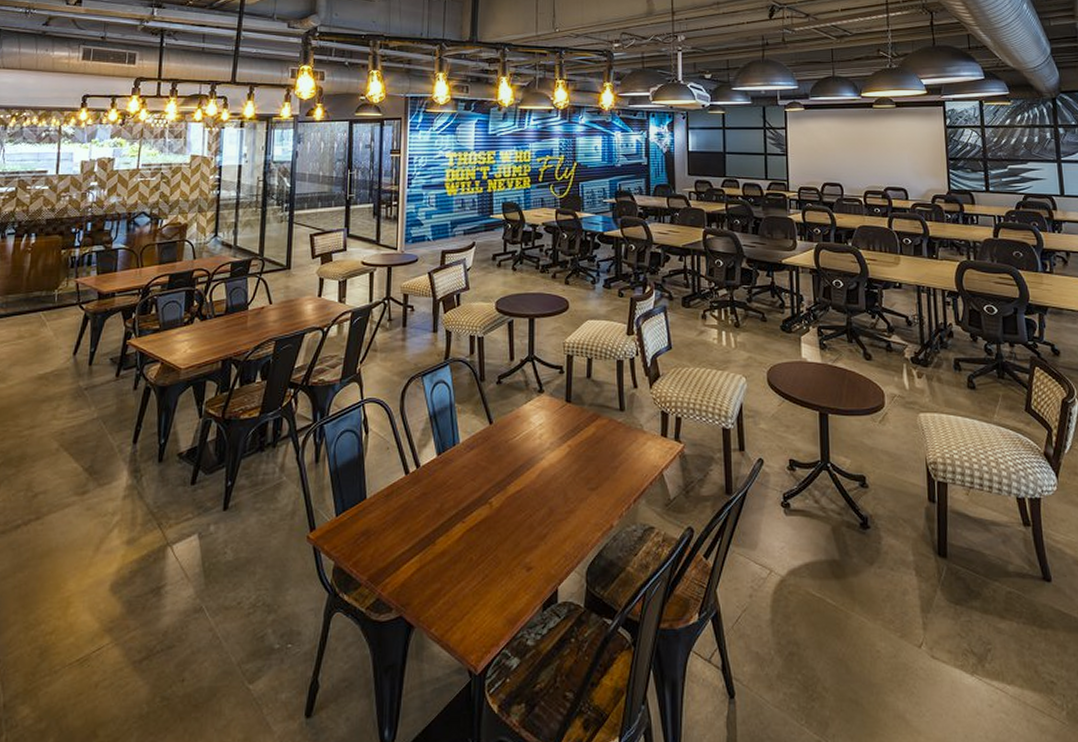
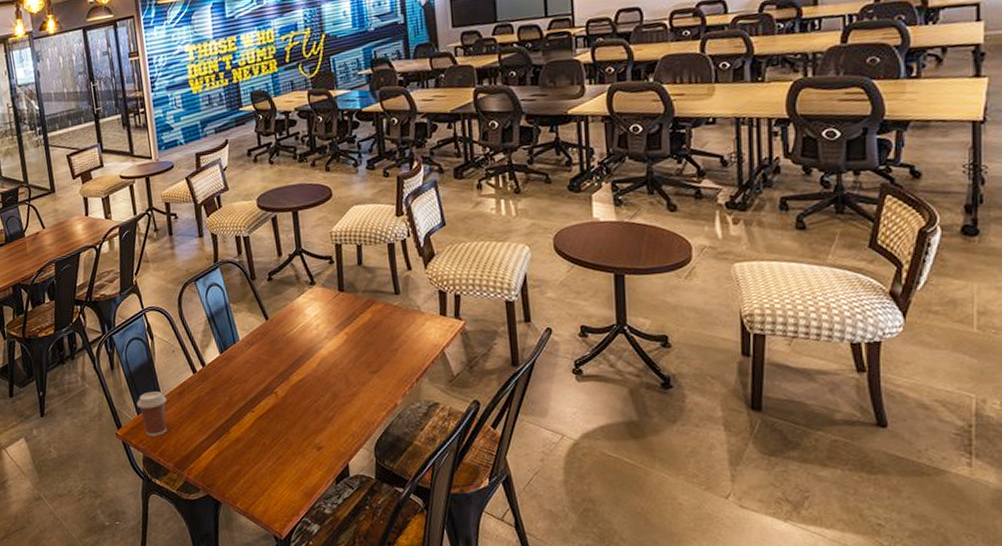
coffee cup: none [336,492,372,543] -> present [136,391,167,437]

